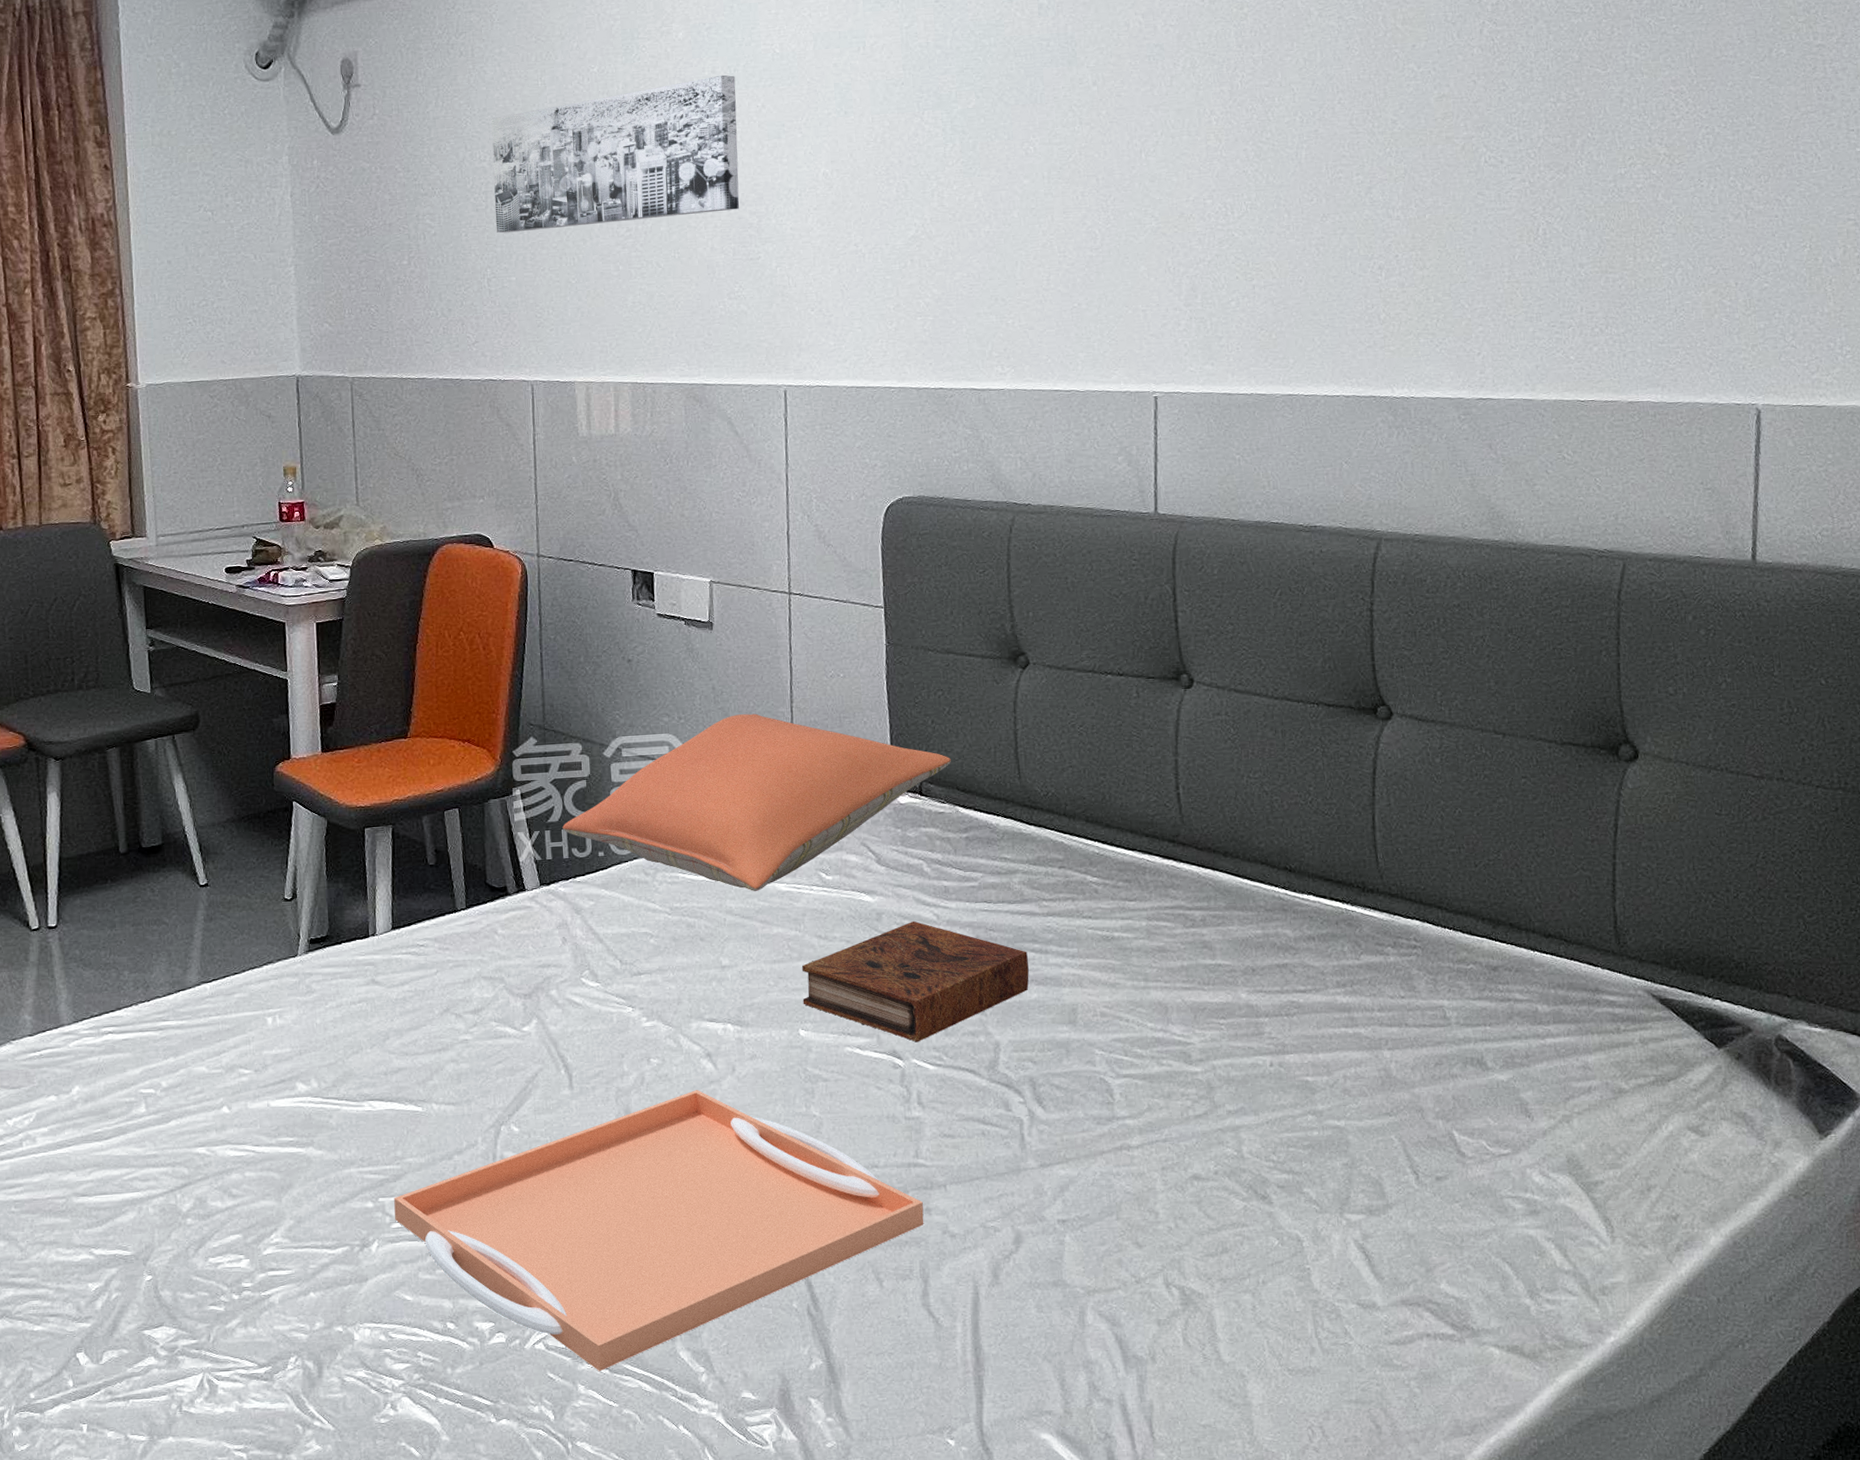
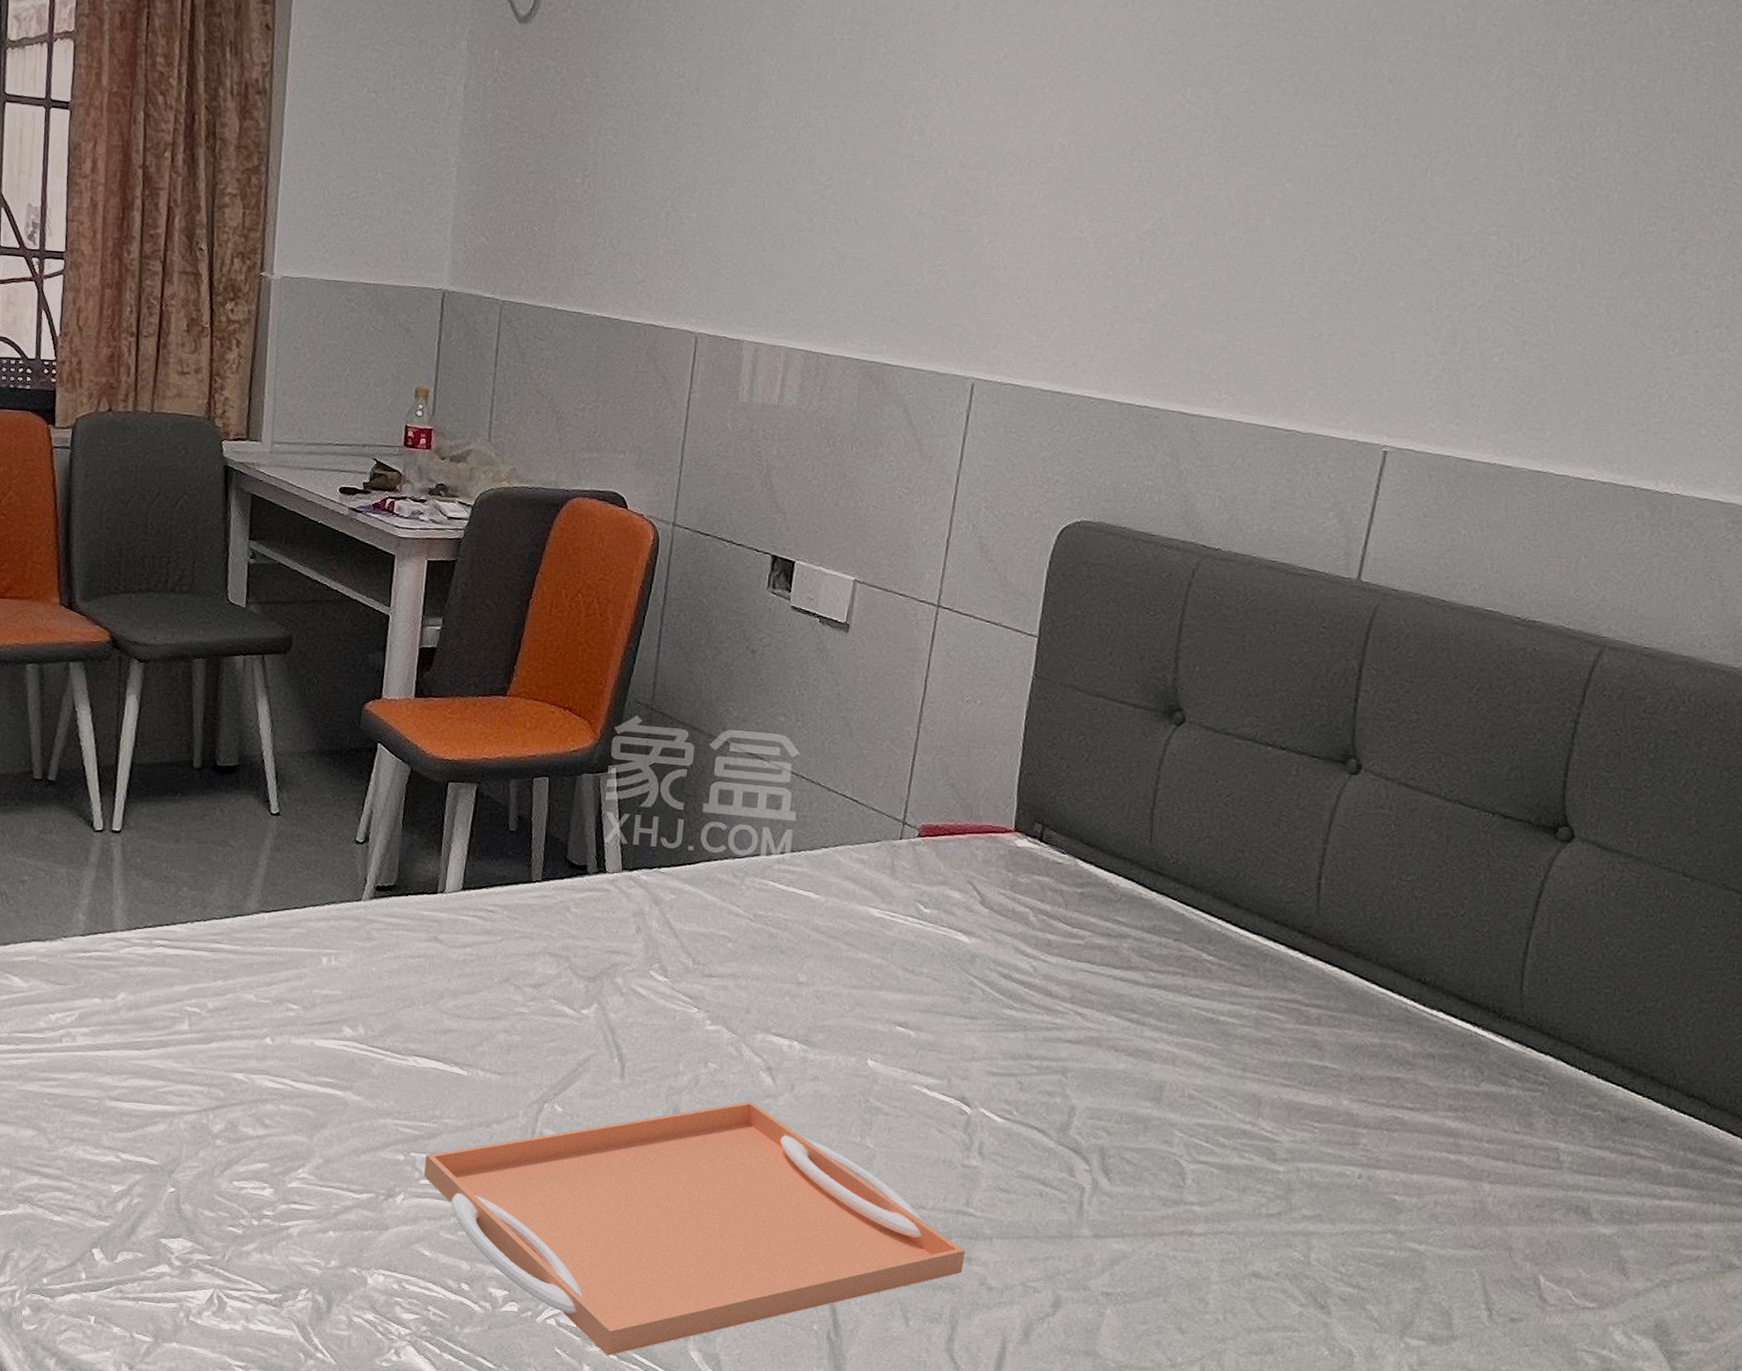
wall art: present [491,75,740,234] -> none [683,13,980,172]
pillow: present [562,713,951,892] -> none [654,726,1080,913]
book: present [801,920,1029,1042] -> none [876,969,1123,1093]

